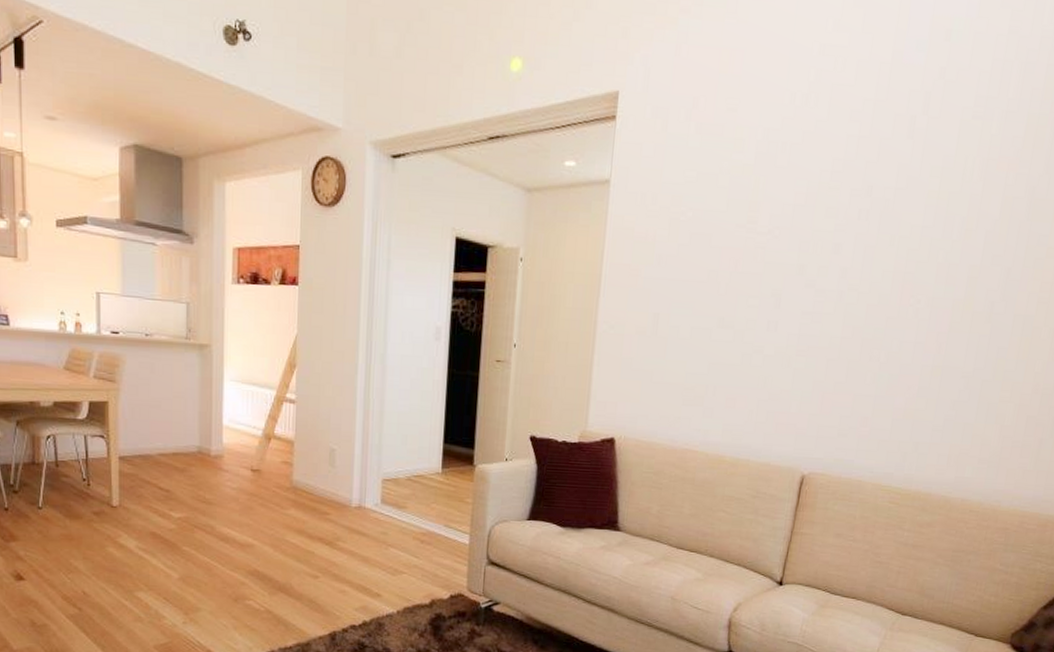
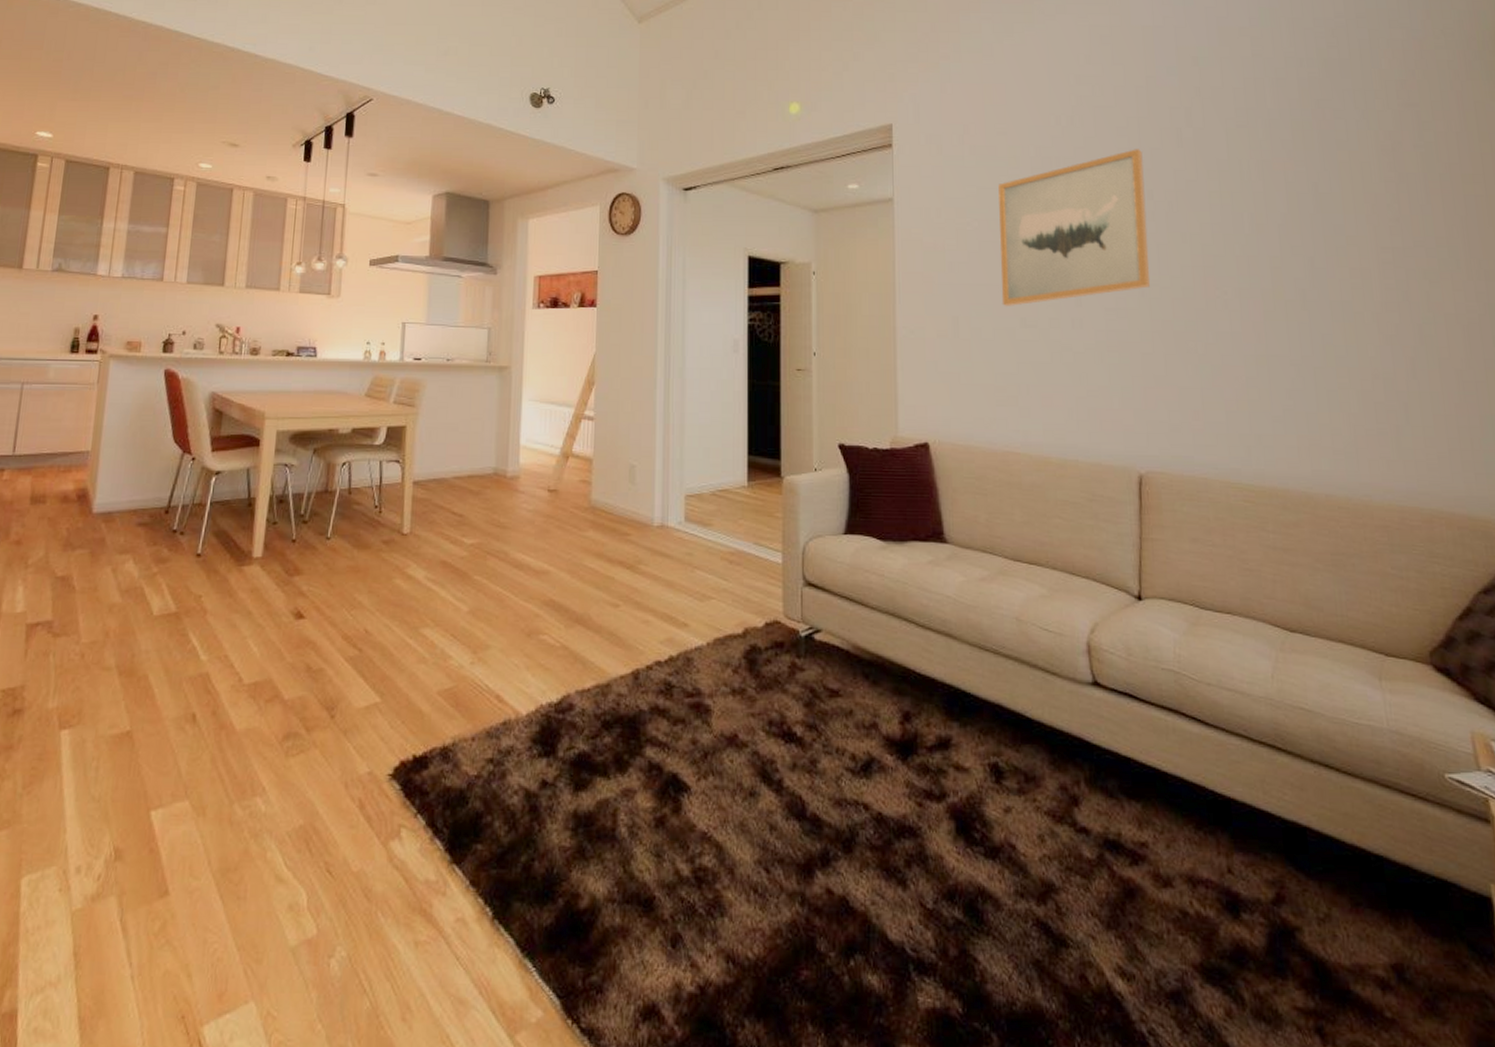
wall art: none [703,137,871,305] -> present [998,149,1151,306]

